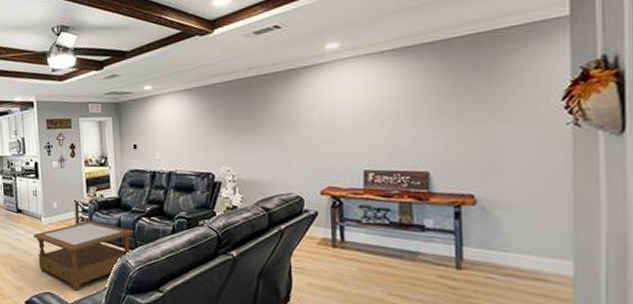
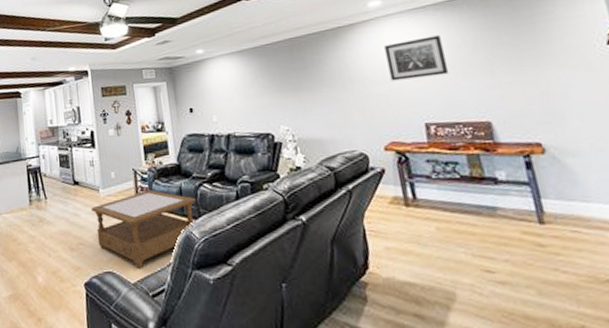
wall art: none [336,82,397,127] -> present [384,35,449,81]

